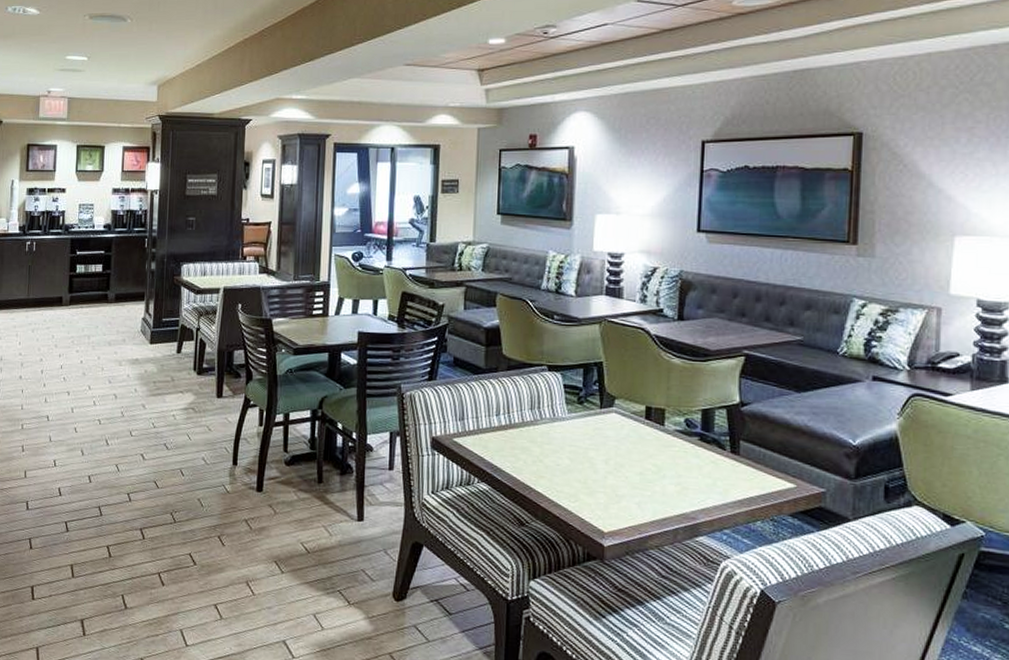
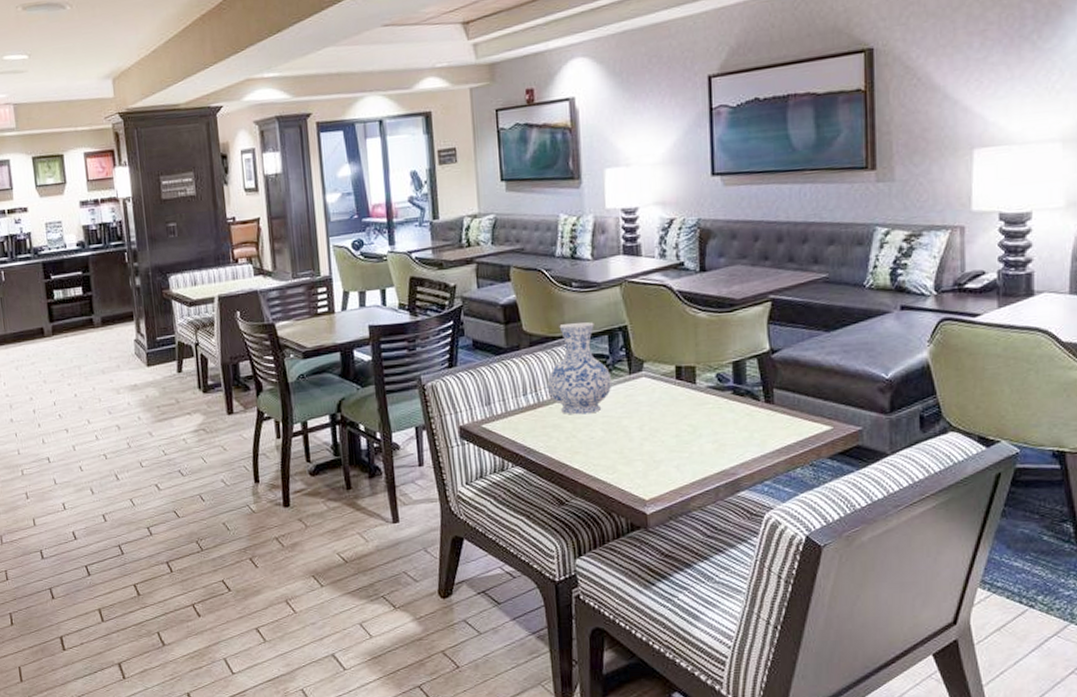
vase: none [521,353,583,442] -> present [548,322,612,415]

